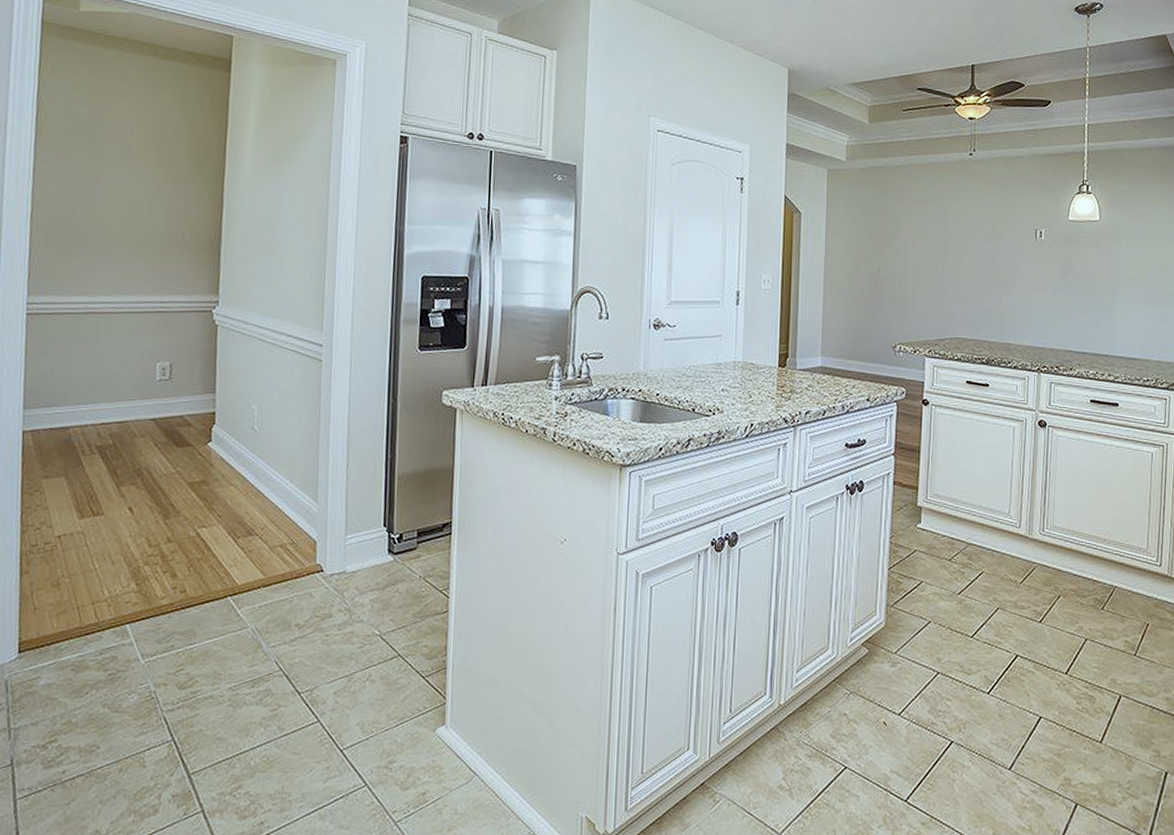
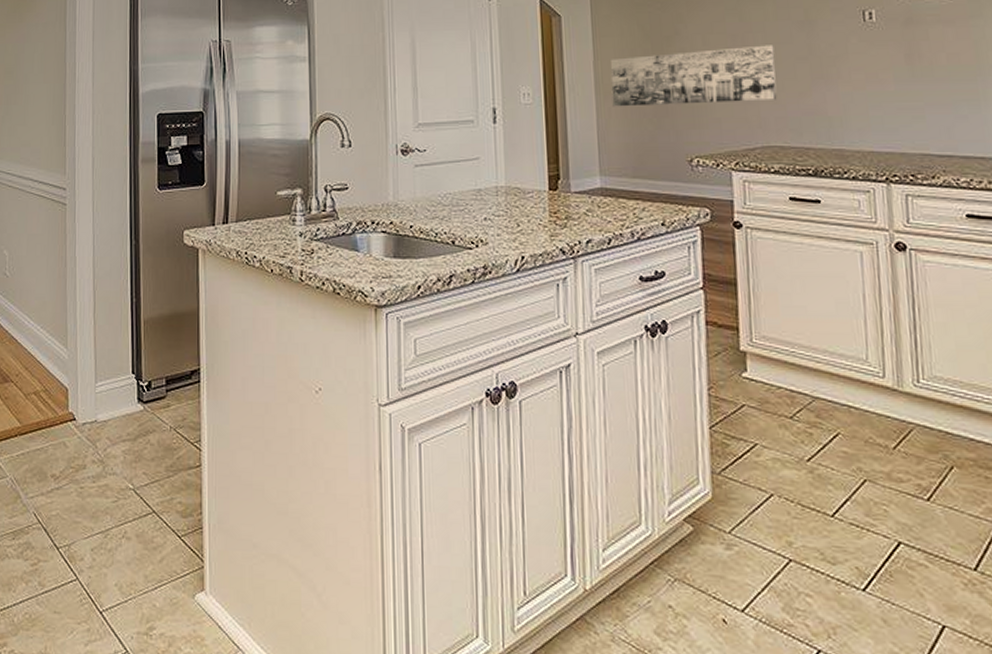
wall art: none [837,252,967,300] -> present [610,45,777,107]

